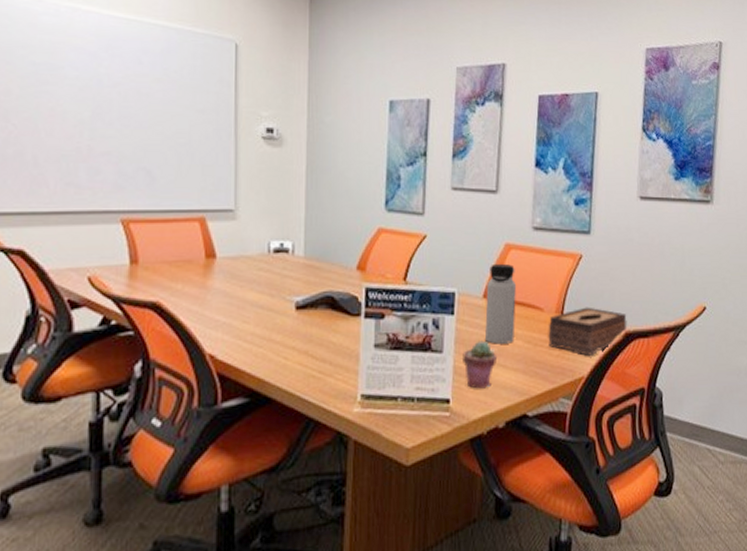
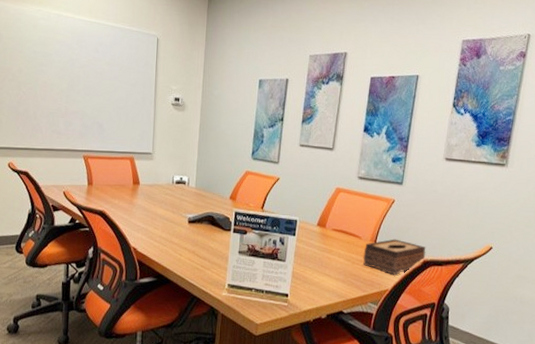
potted succulent: present [461,340,498,389] -> none [298,256,325,290]
water bottle: present [485,263,517,344] -> none [317,201,343,260]

